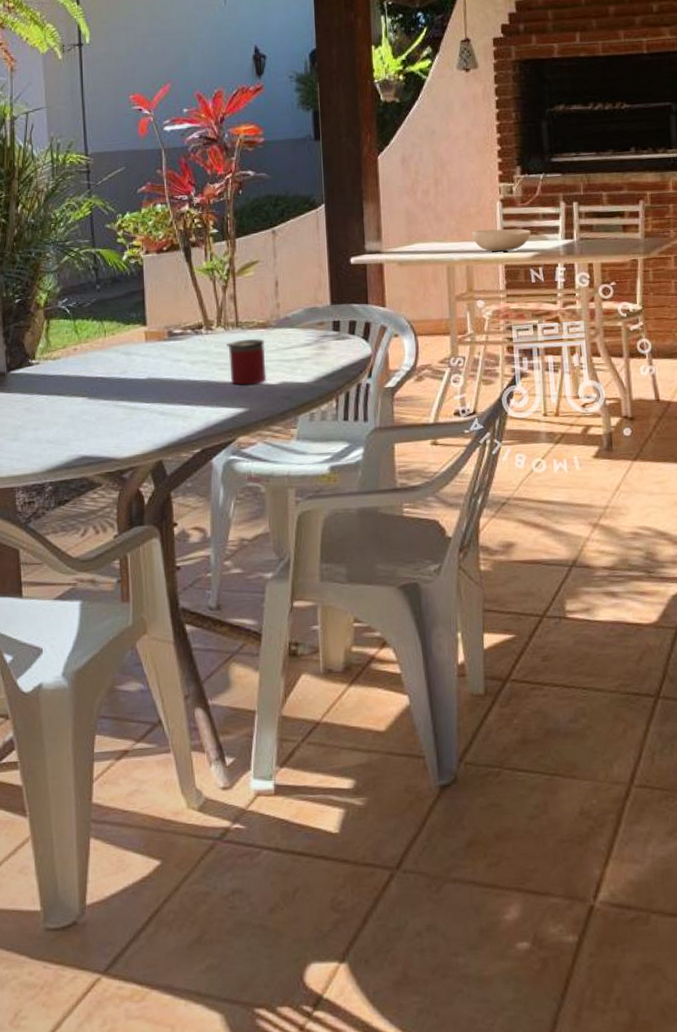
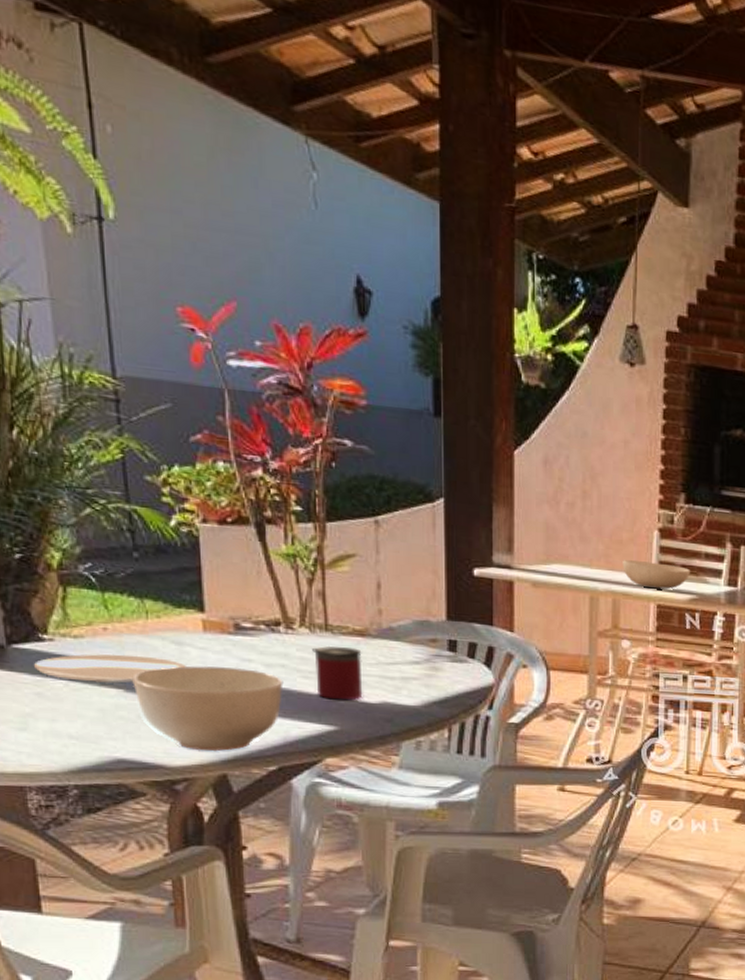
plate: none [25,367,134,394] -> present [34,654,188,684]
bowl: none [93,367,205,442] -> present [132,666,284,752]

